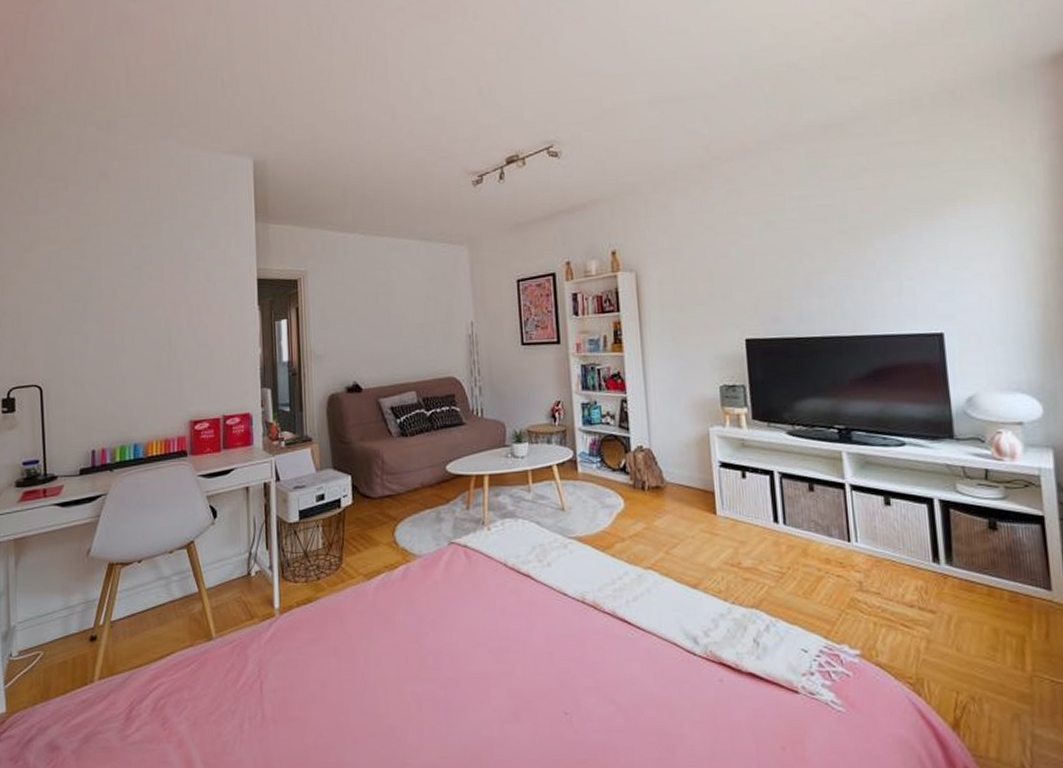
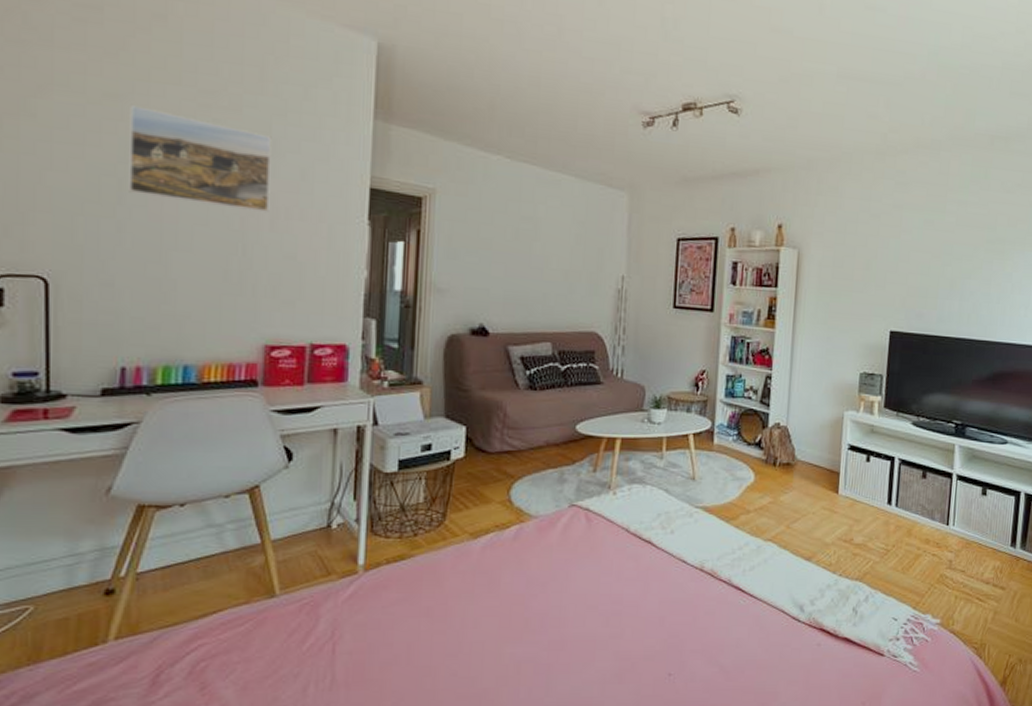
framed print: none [88,245,186,312] -> present [129,105,272,212]

